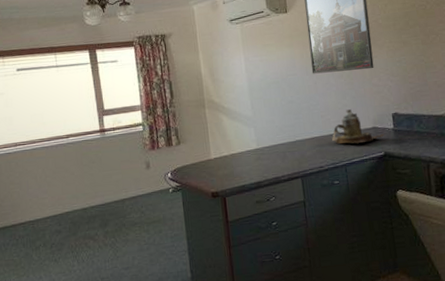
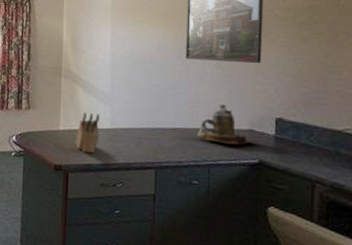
knife block: none [227,137,249,176] -> present [75,113,100,154]

